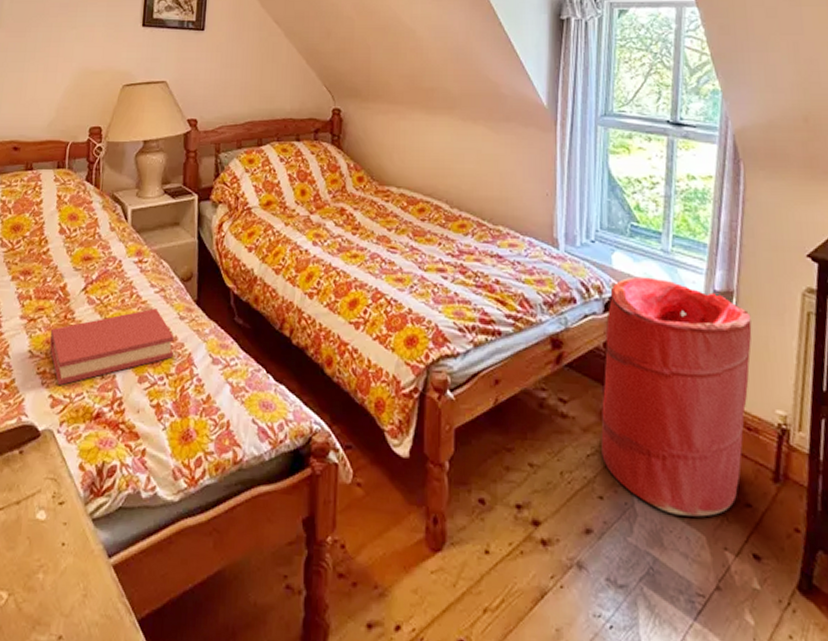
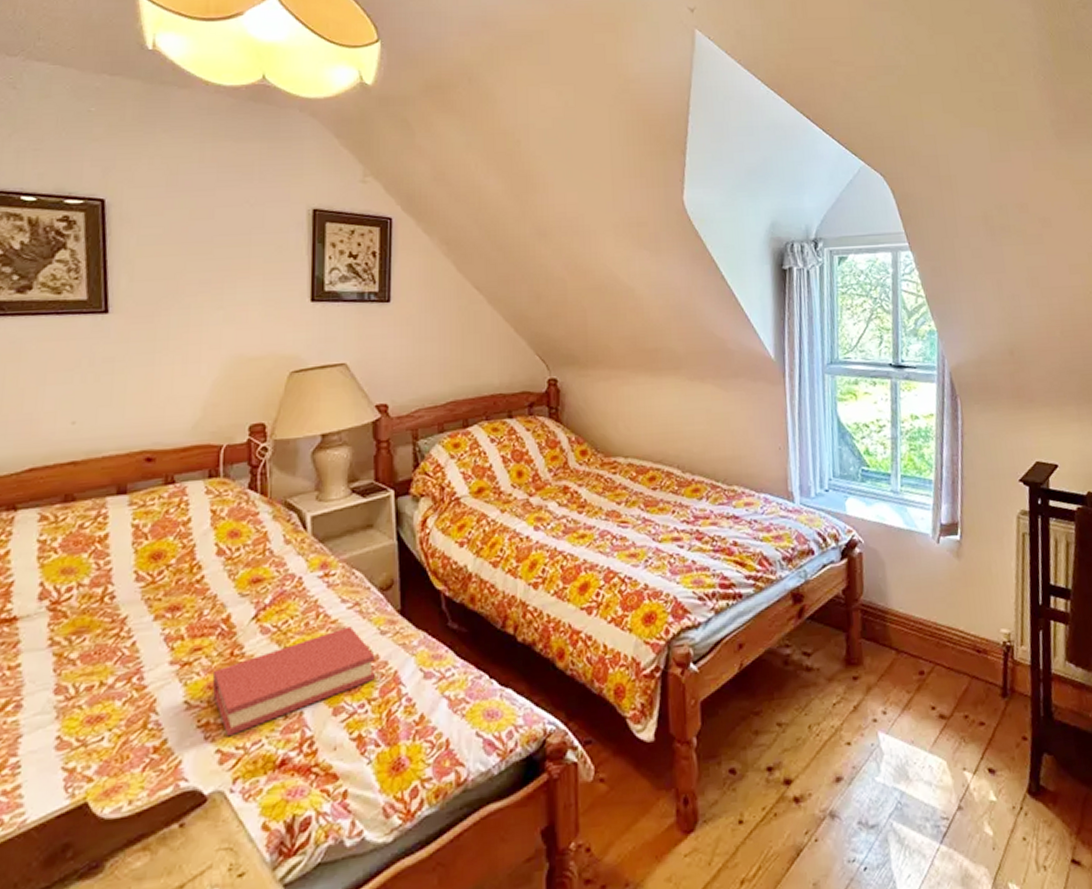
laundry hamper: present [601,276,752,517] -> none [844,519,977,747]

